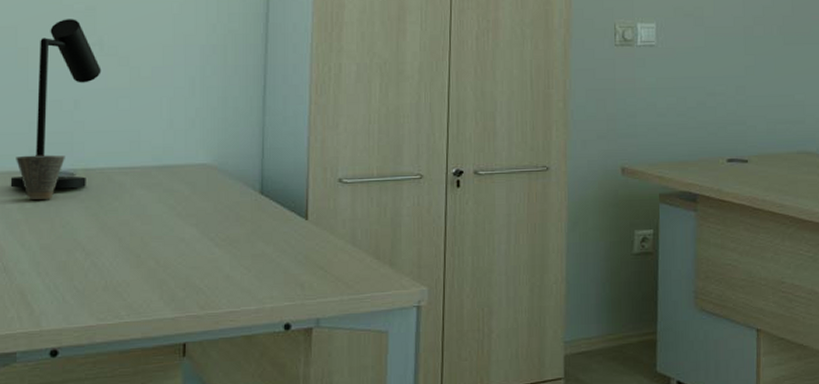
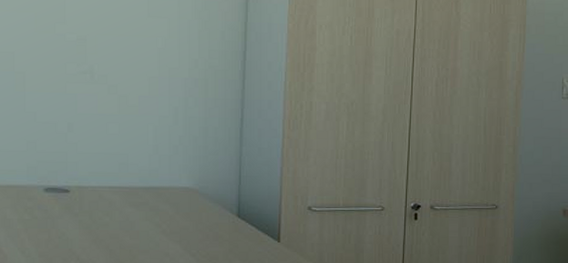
desk lamp: present [10,19,101,189] -> none [10,47,92,204]
cup: present [16,155,65,201] -> none [15,171,60,213]

